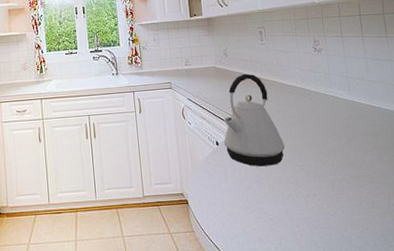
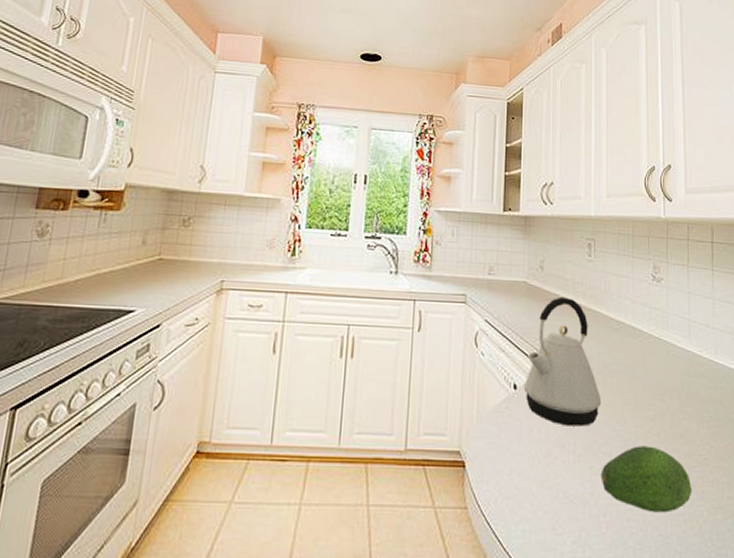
fruit: none [291,173,365,221] -> present [600,446,692,513]

